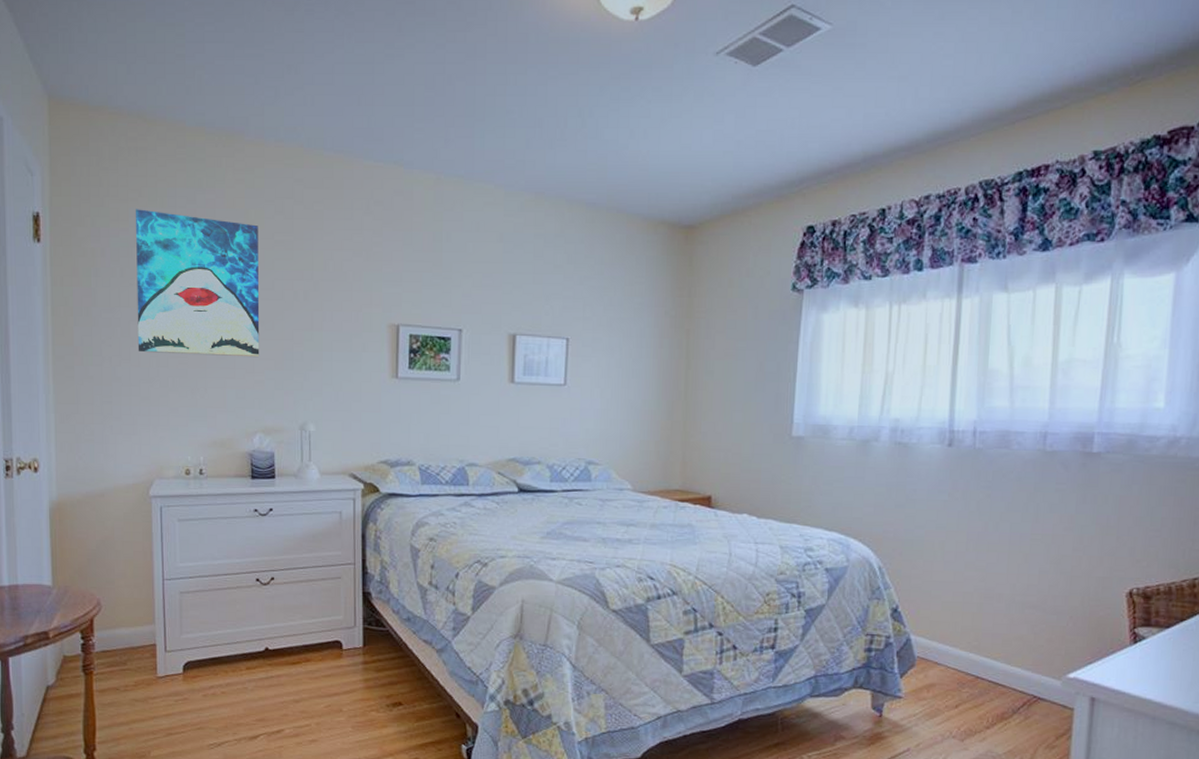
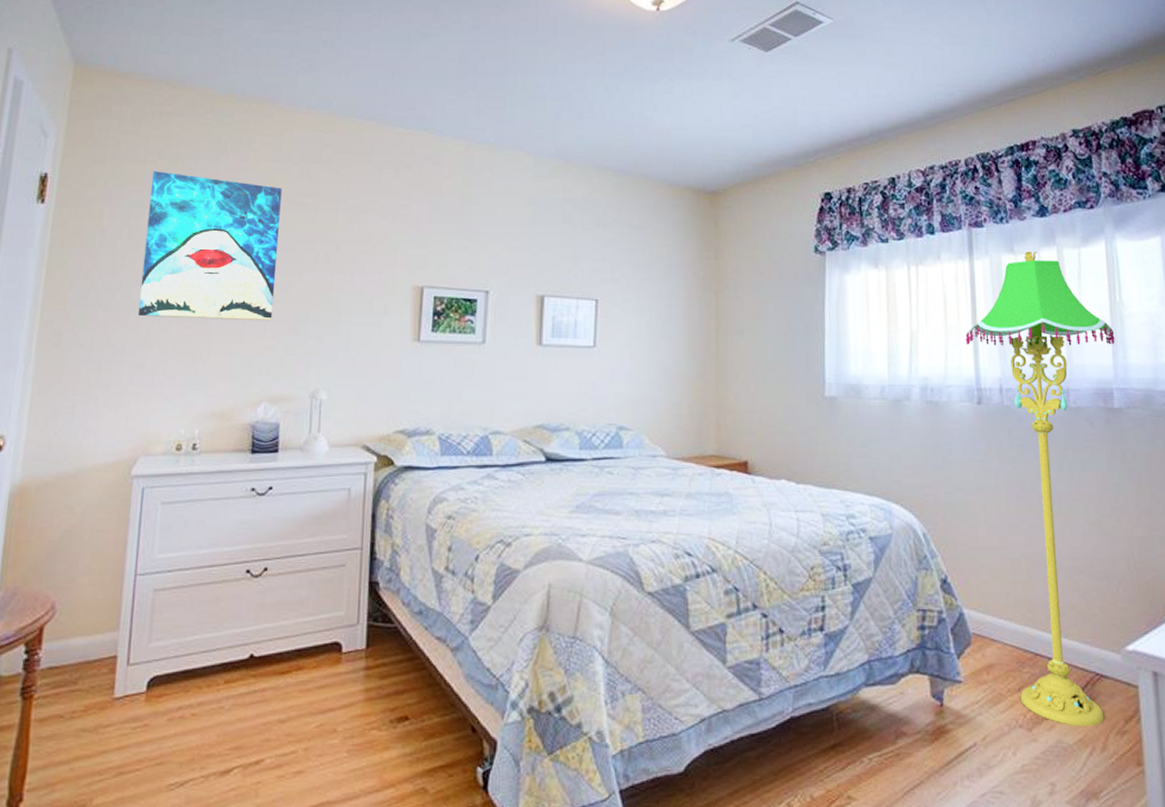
floor lamp: none [943,289,1106,741] -> present [965,251,1115,727]

